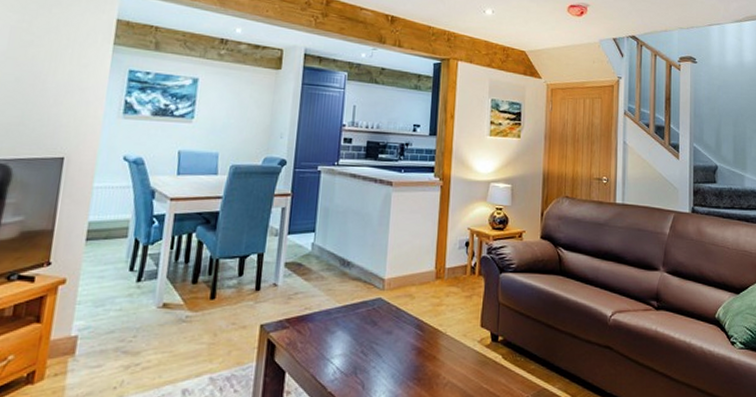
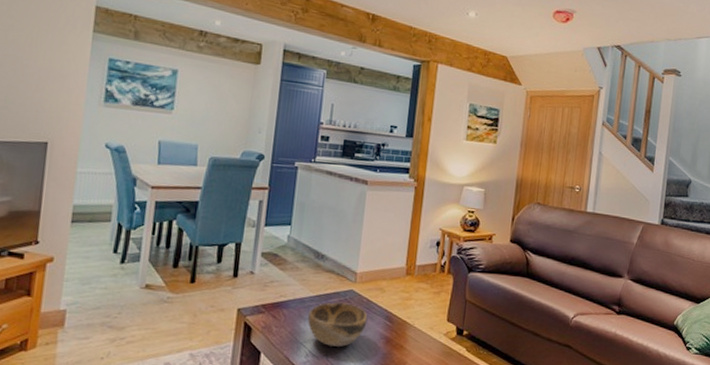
decorative bowl: none [334,312,398,361] -> present [307,302,368,347]

